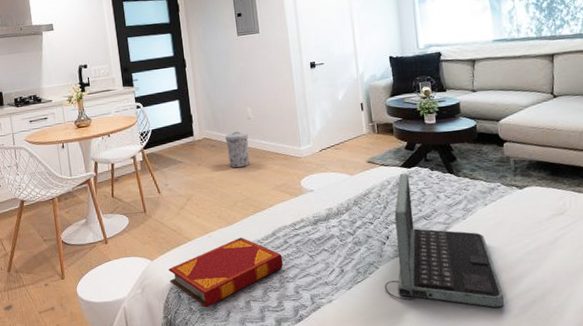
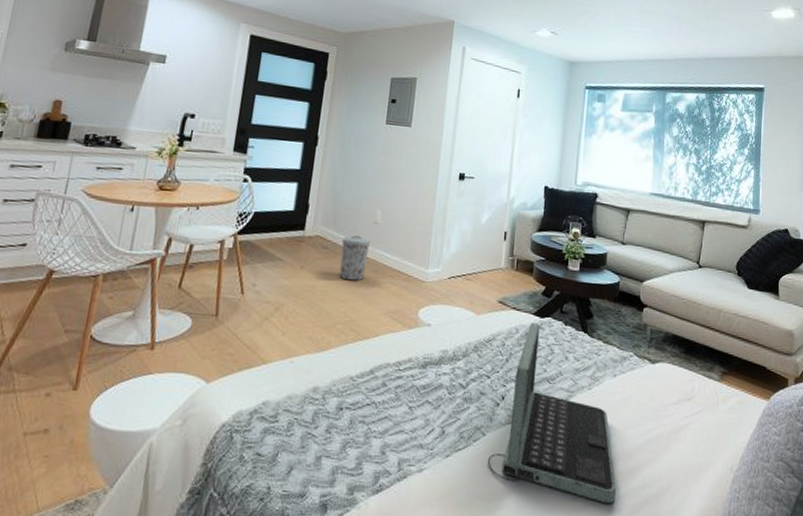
hardback book: present [168,237,284,308] -> none [224,369,376,459]

